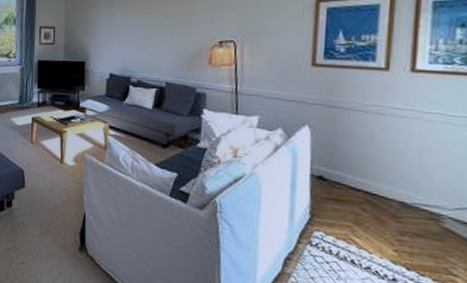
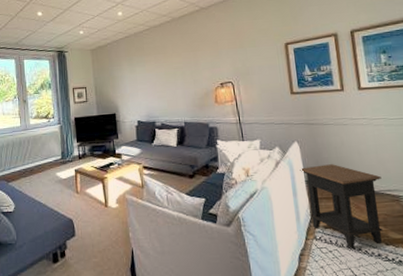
side table: none [305,158,419,267] -> present [300,164,384,249]

